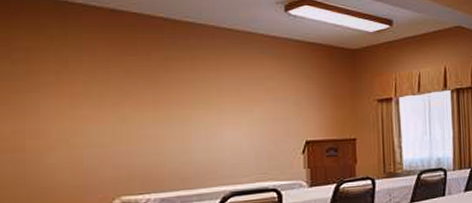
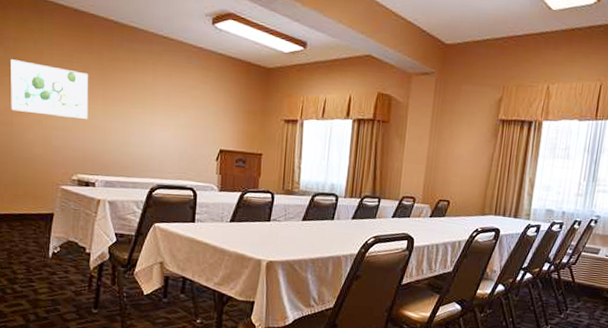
wall art: none [20,73,134,133] -> present [10,59,89,119]

